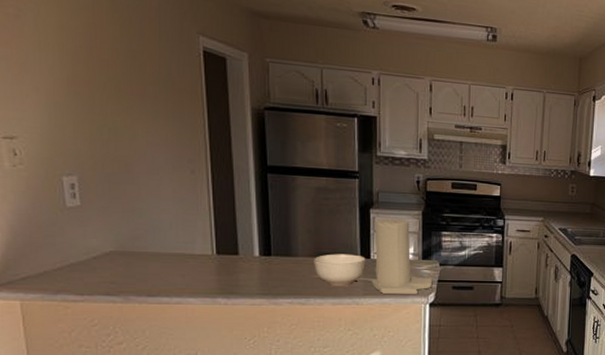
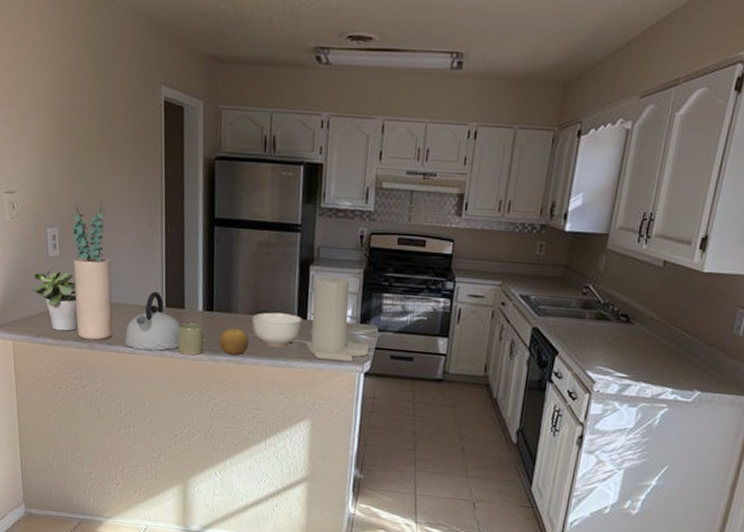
potted plant: none [44,220,110,286] -> present [32,269,79,331]
vase: none [97,147,154,293] -> present [73,200,113,341]
kettle: none [168,239,235,300] -> present [124,291,181,351]
mug: none [230,269,263,300] -> present [176,323,204,355]
fruit: none [280,270,312,297] -> present [219,328,249,355]

